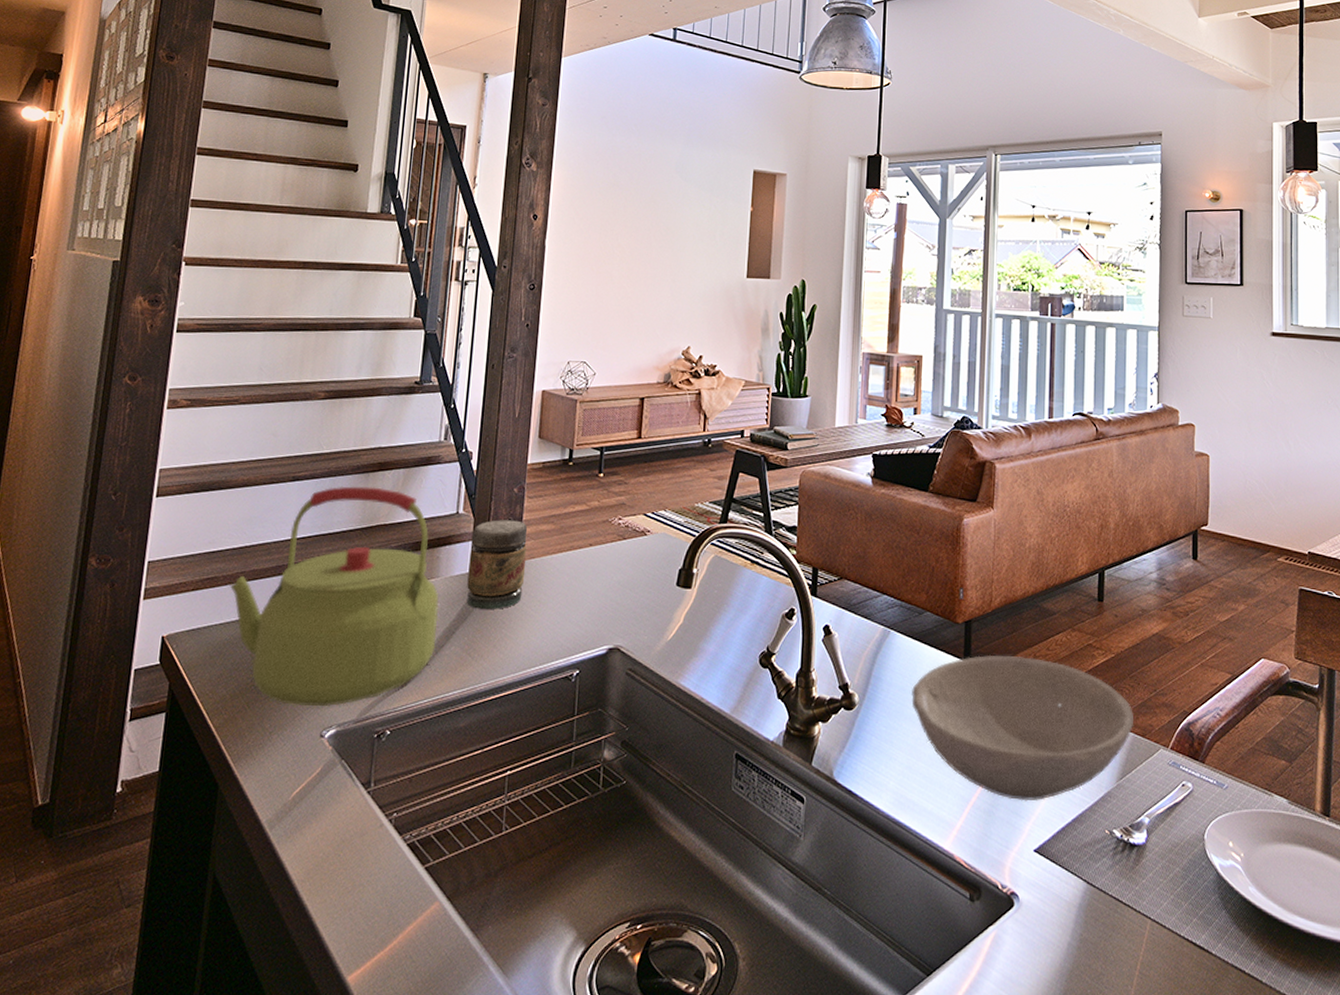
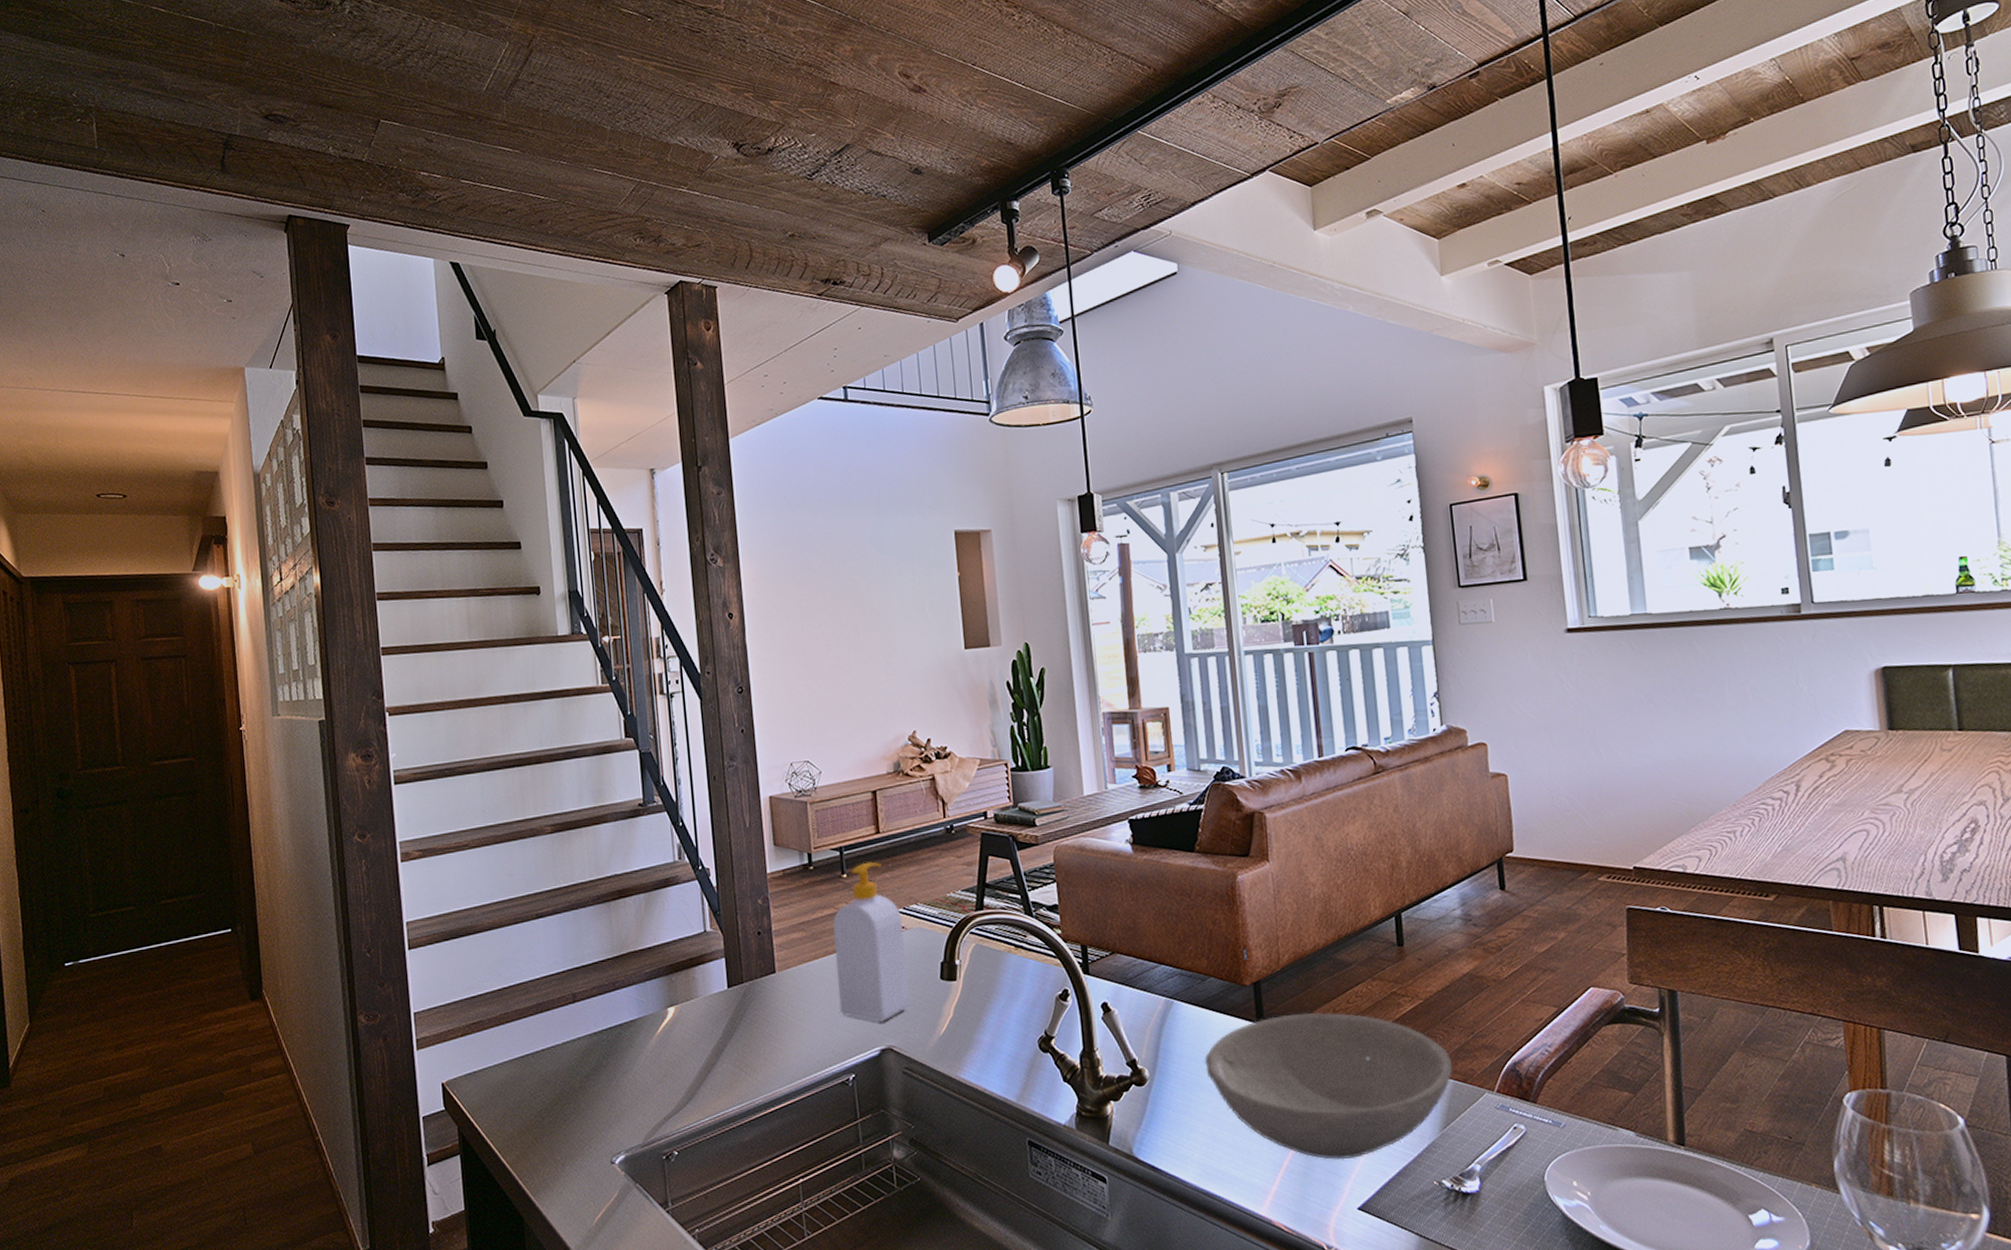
kettle: present [229,486,439,707] -> none [496,915,707,1137]
jar: present [467,520,528,609] -> none [724,932,785,1025]
soap bottle: none [575,464,650,622] -> present [833,861,911,1023]

